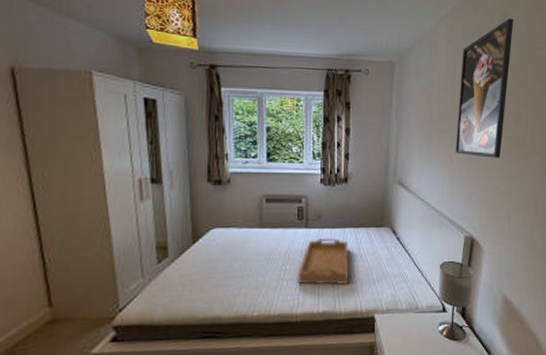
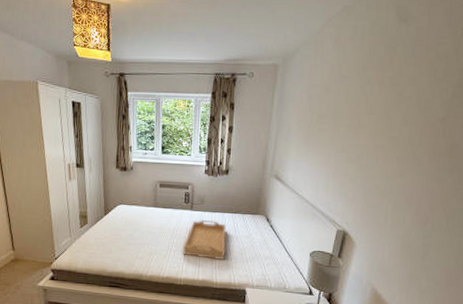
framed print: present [455,18,514,158] -> none [334,12,412,158]

